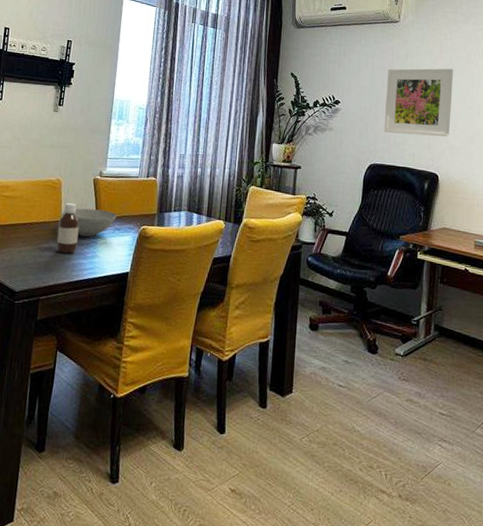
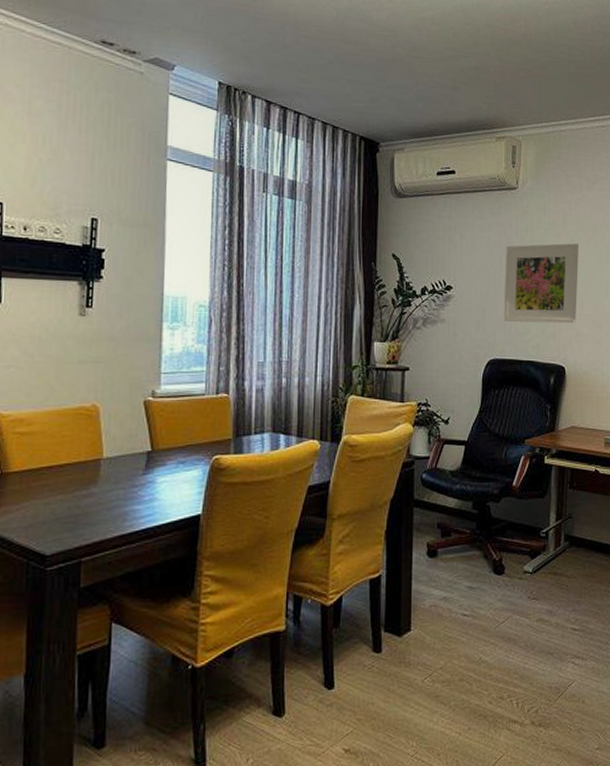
bottle: present [56,202,80,254] -> none [99,434,129,500]
bowl: present [61,208,117,237] -> none [102,440,180,475]

